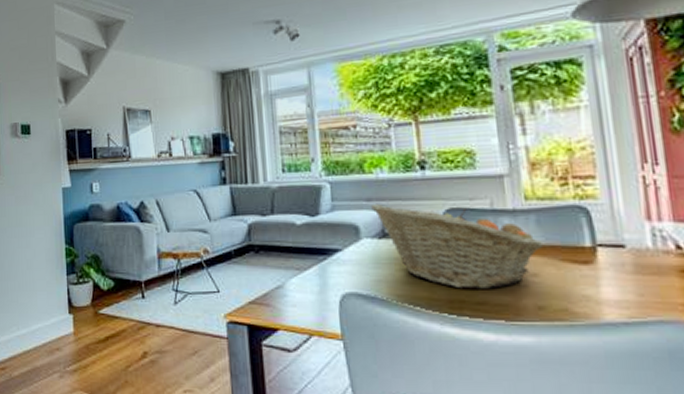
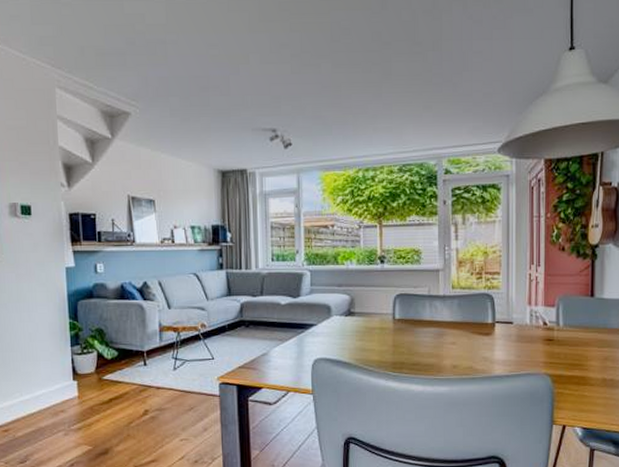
fruit basket: present [371,203,544,289] -> none [341,288,462,354]

